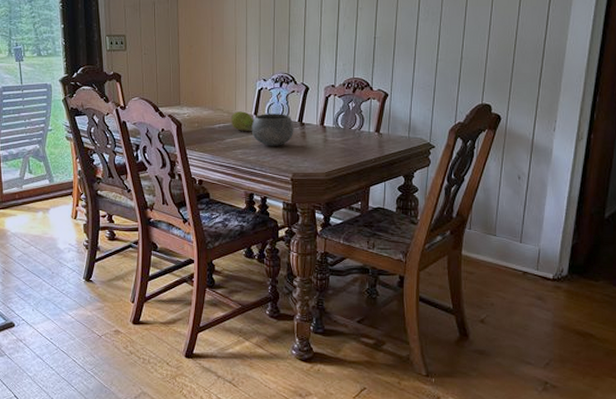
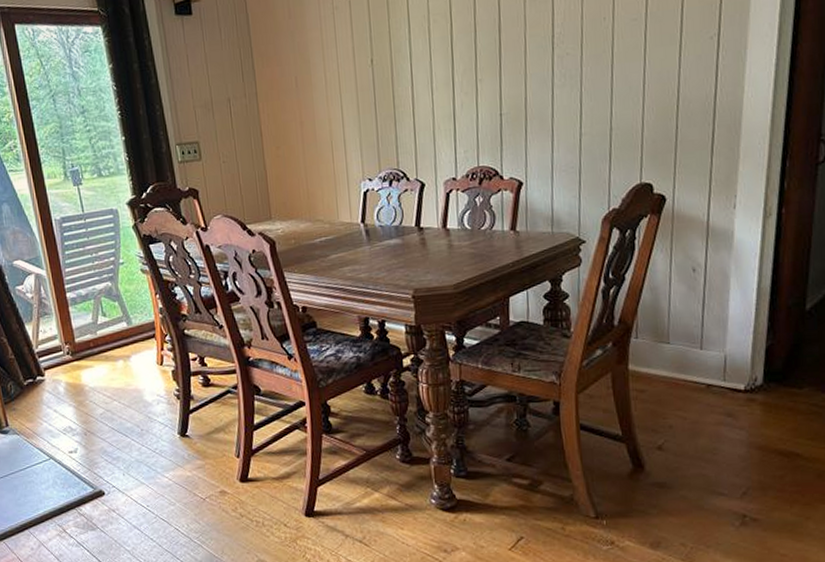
fruit: present [230,111,255,131] -> none [333,220,362,244]
bowl: present [251,114,294,146] -> none [359,218,411,259]

